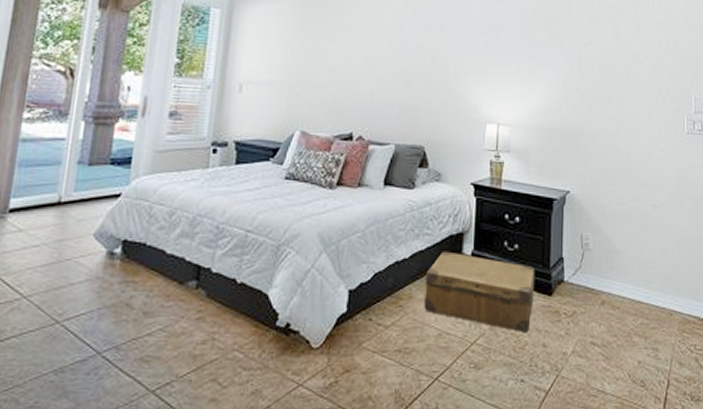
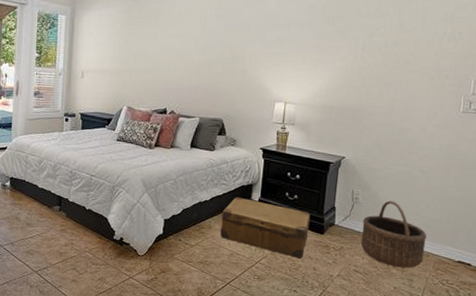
basket: none [595,245,667,334] -> present [360,200,427,268]

